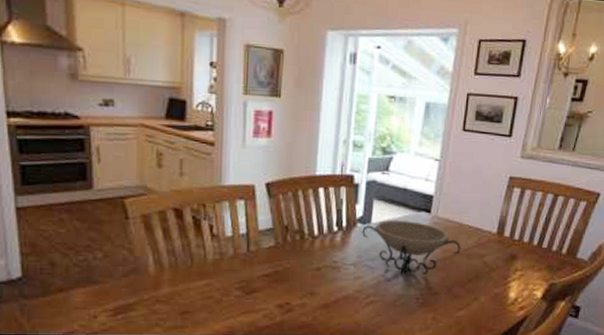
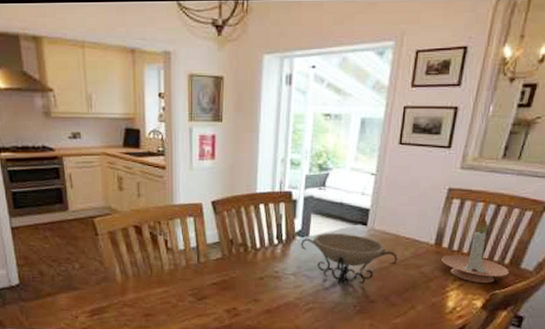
candle holder: none [503,205,567,273] -> present [441,215,509,283]

